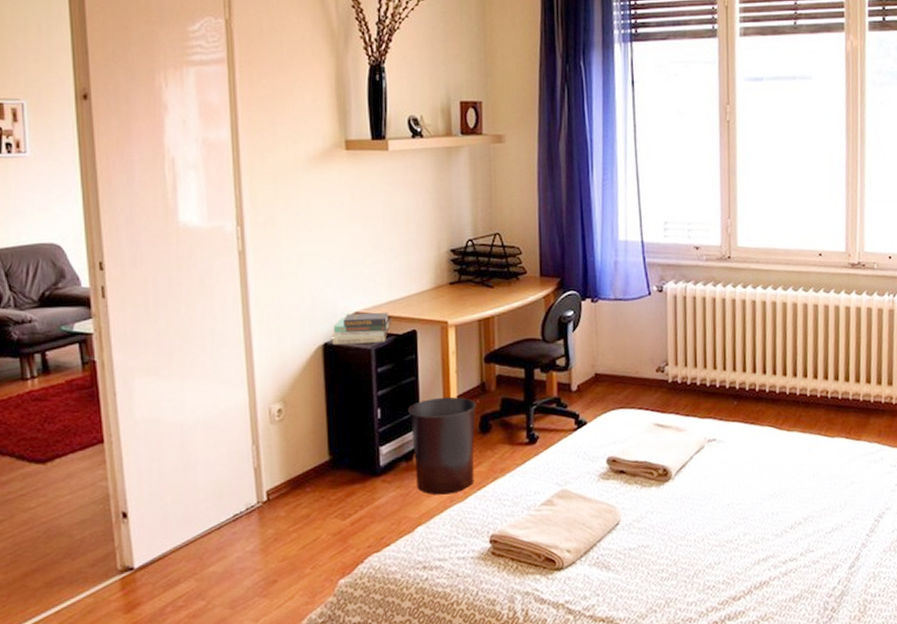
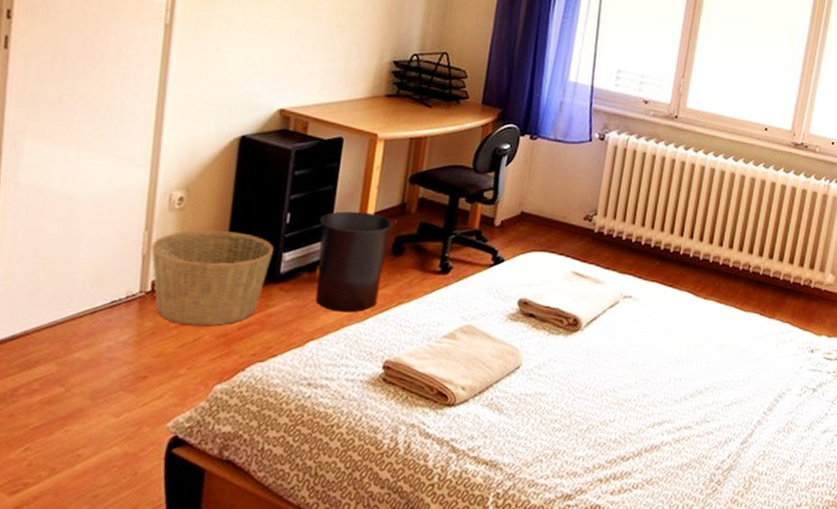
basket: none [262,433,372,528] -> present [152,230,275,327]
books: present [332,312,392,345] -> none [250,109,320,145]

